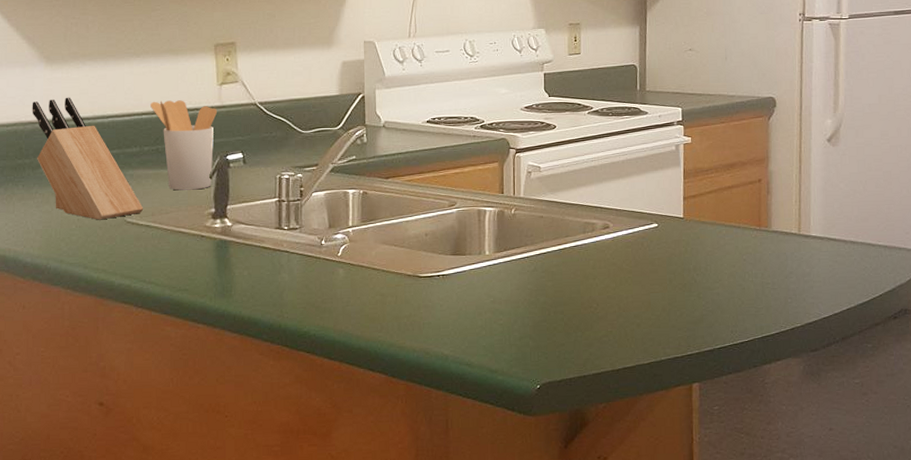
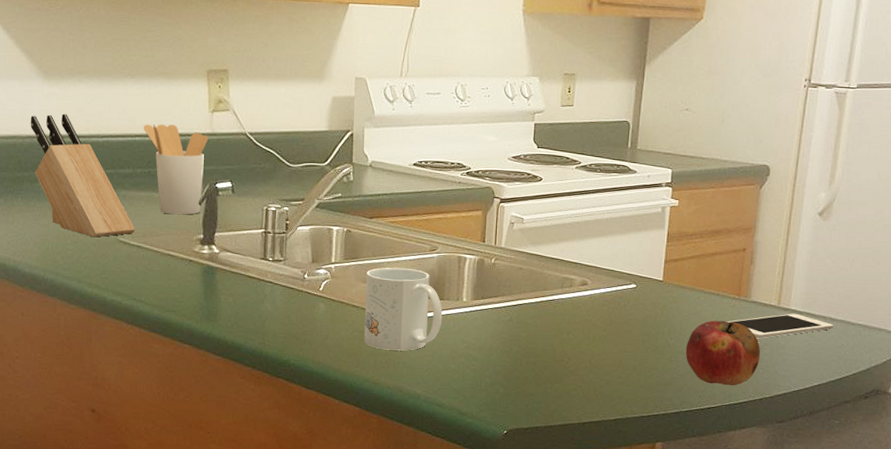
mug: none [385,225,466,312] -> present [364,267,443,351]
fruit: none [712,253,787,318] -> present [685,320,760,386]
cell phone: none [751,239,855,268] -> present [727,313,833,339]

